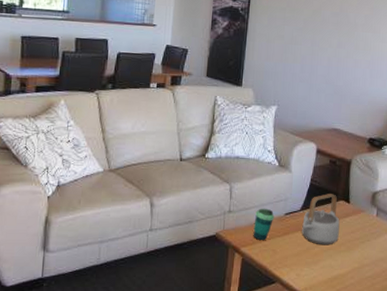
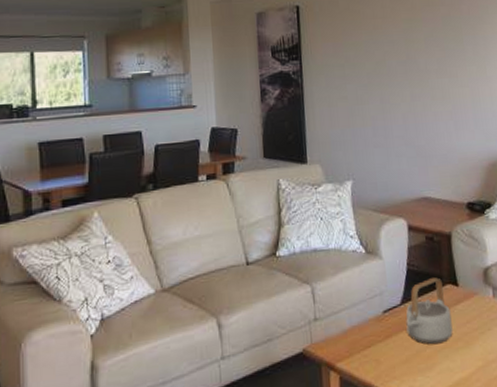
cup: present [253,208,275,241] -> none [347,308,371,351]

